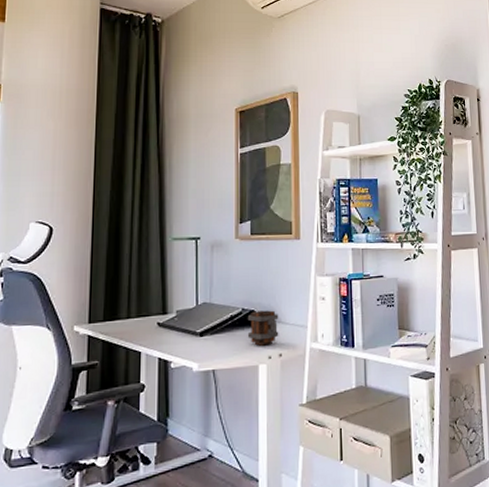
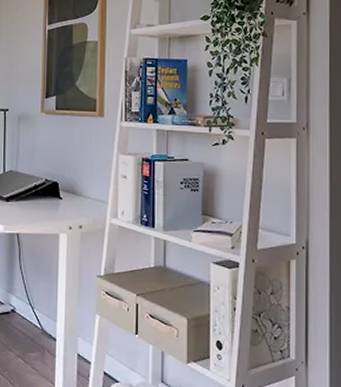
mug: present [247,310,279,346] -> none [49,182,80,216]

